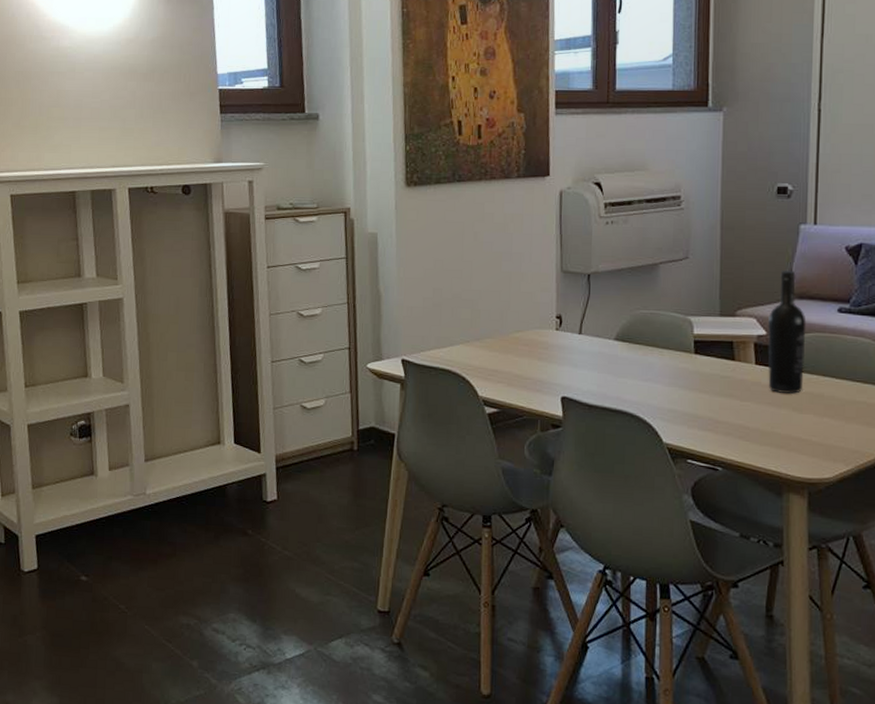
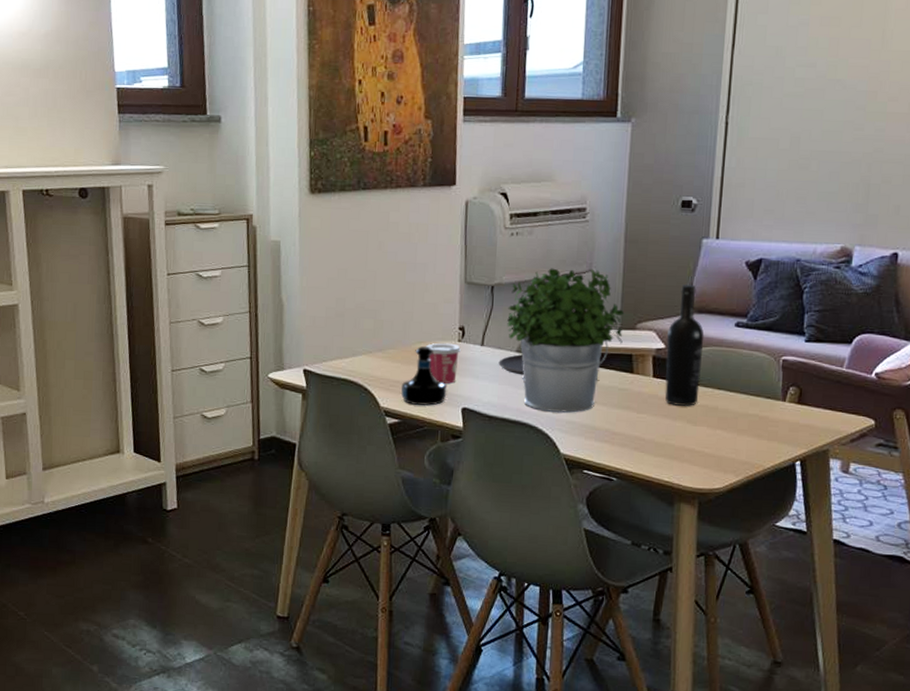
tequila bottle: none [499,335,546,395] -> present [400,346,447,406]
cup: none [524,331,559,372] -> present [426,342,461,384]
plate: none [597,342,623,364] -> present [498,354,524,376]
potted plant: none [604,256,724,401] -> present [507,268,625,413]

